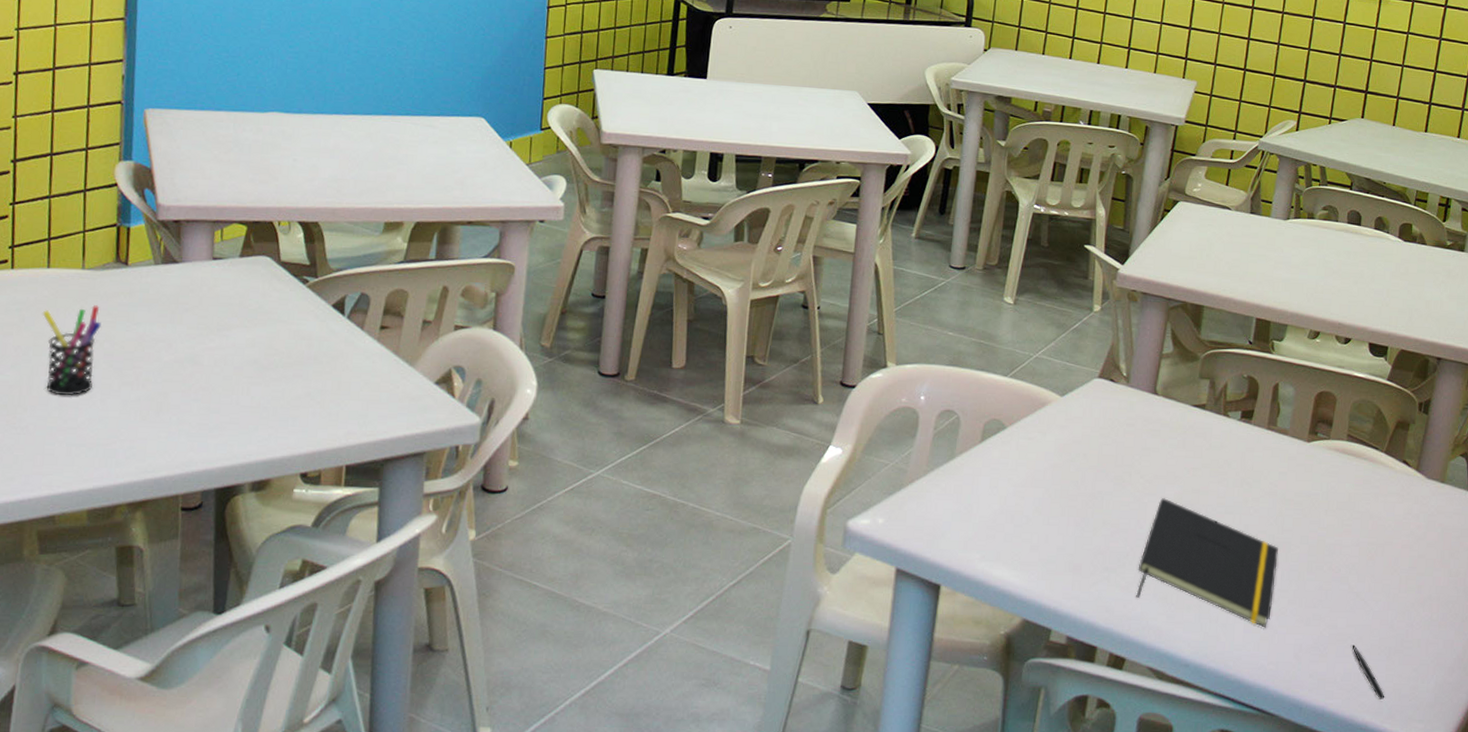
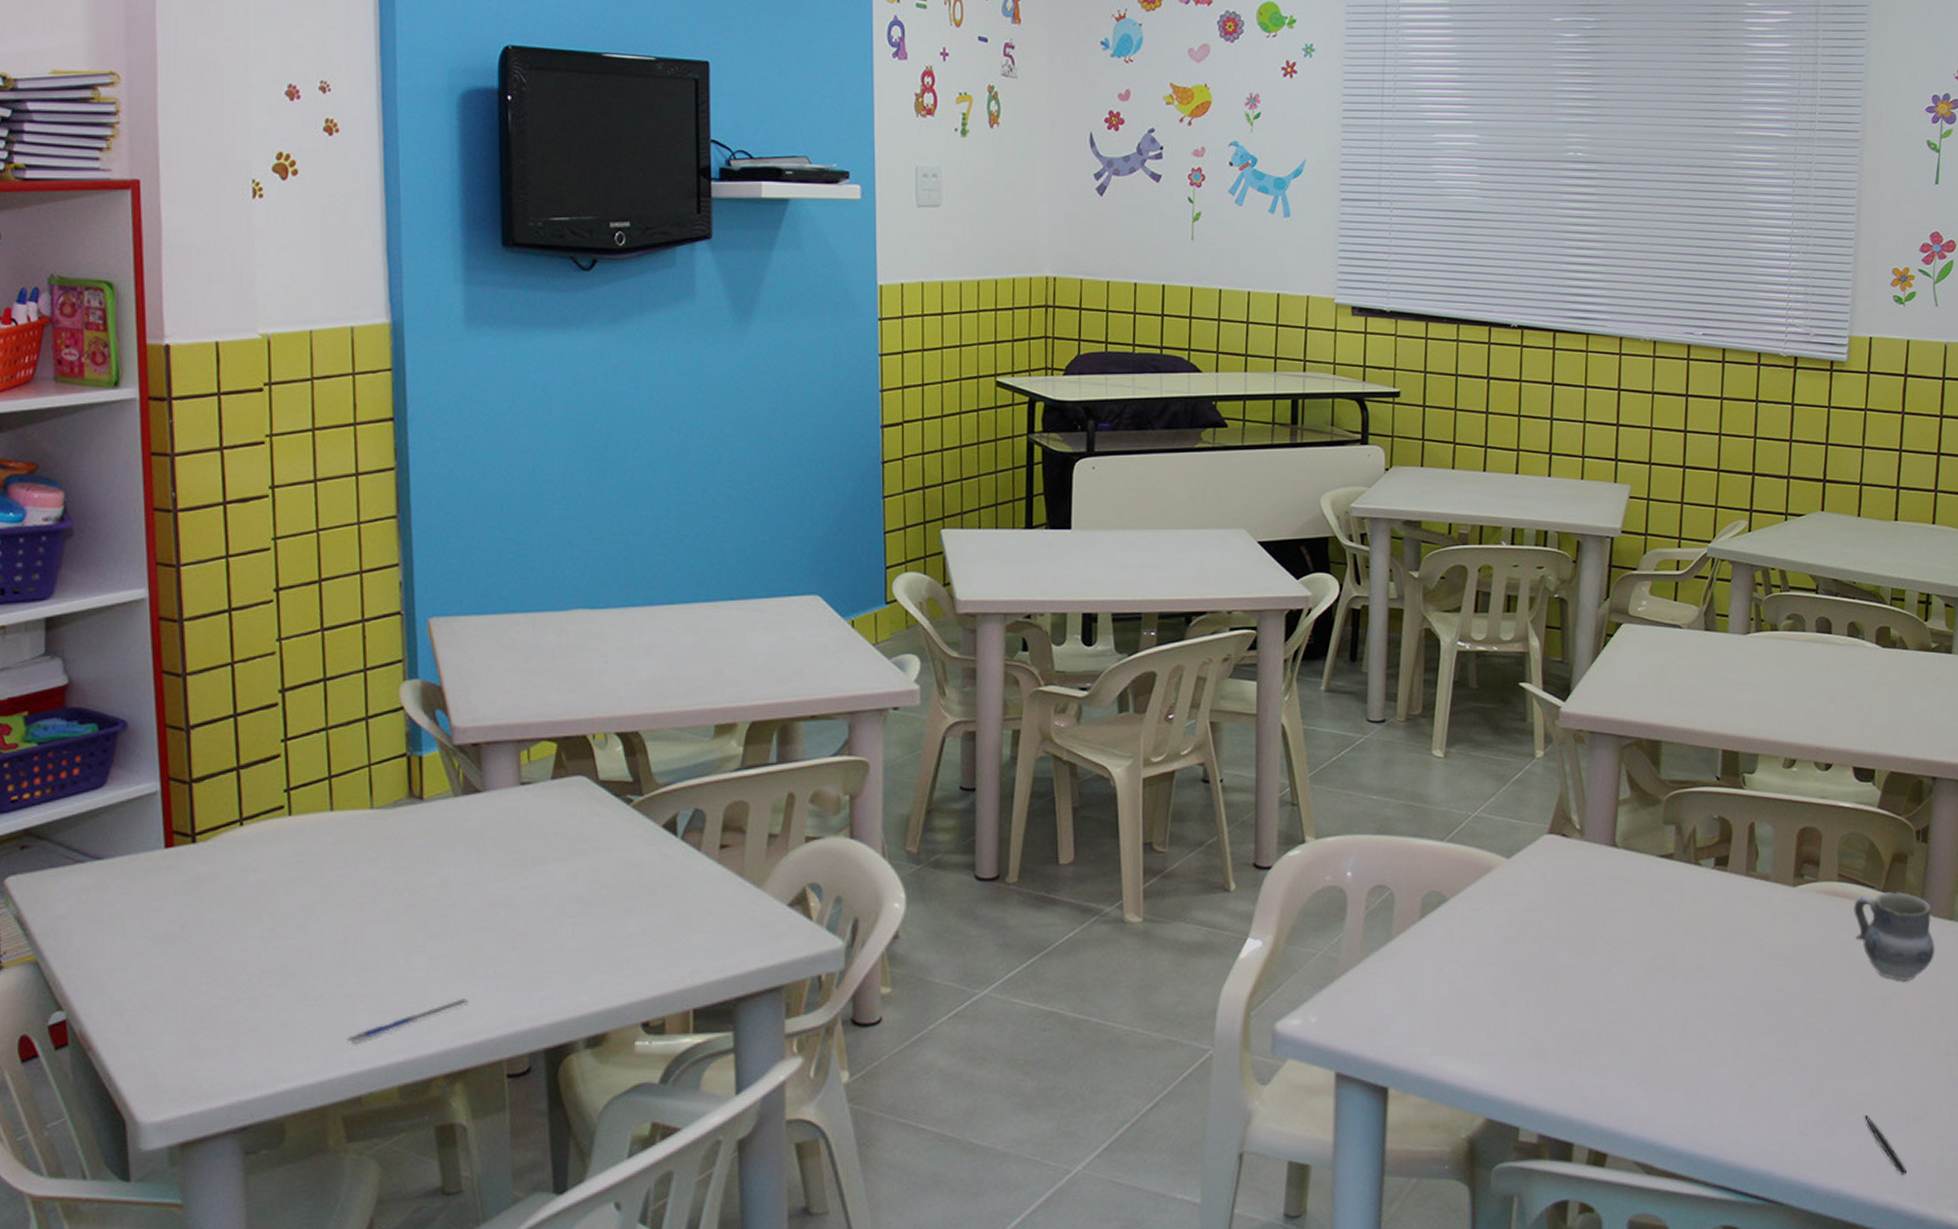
pen holder: present [42,305,101,396] -> none [328,849,397,957]
pen: none [46,439,154,470] -> present [346,998,469,1043]
notepad: present [1136,498,1278,628] -> none [1612,965,1771,1105]
cup: none [1358,454,1427,532] -> present [1854,892,1935,981]

